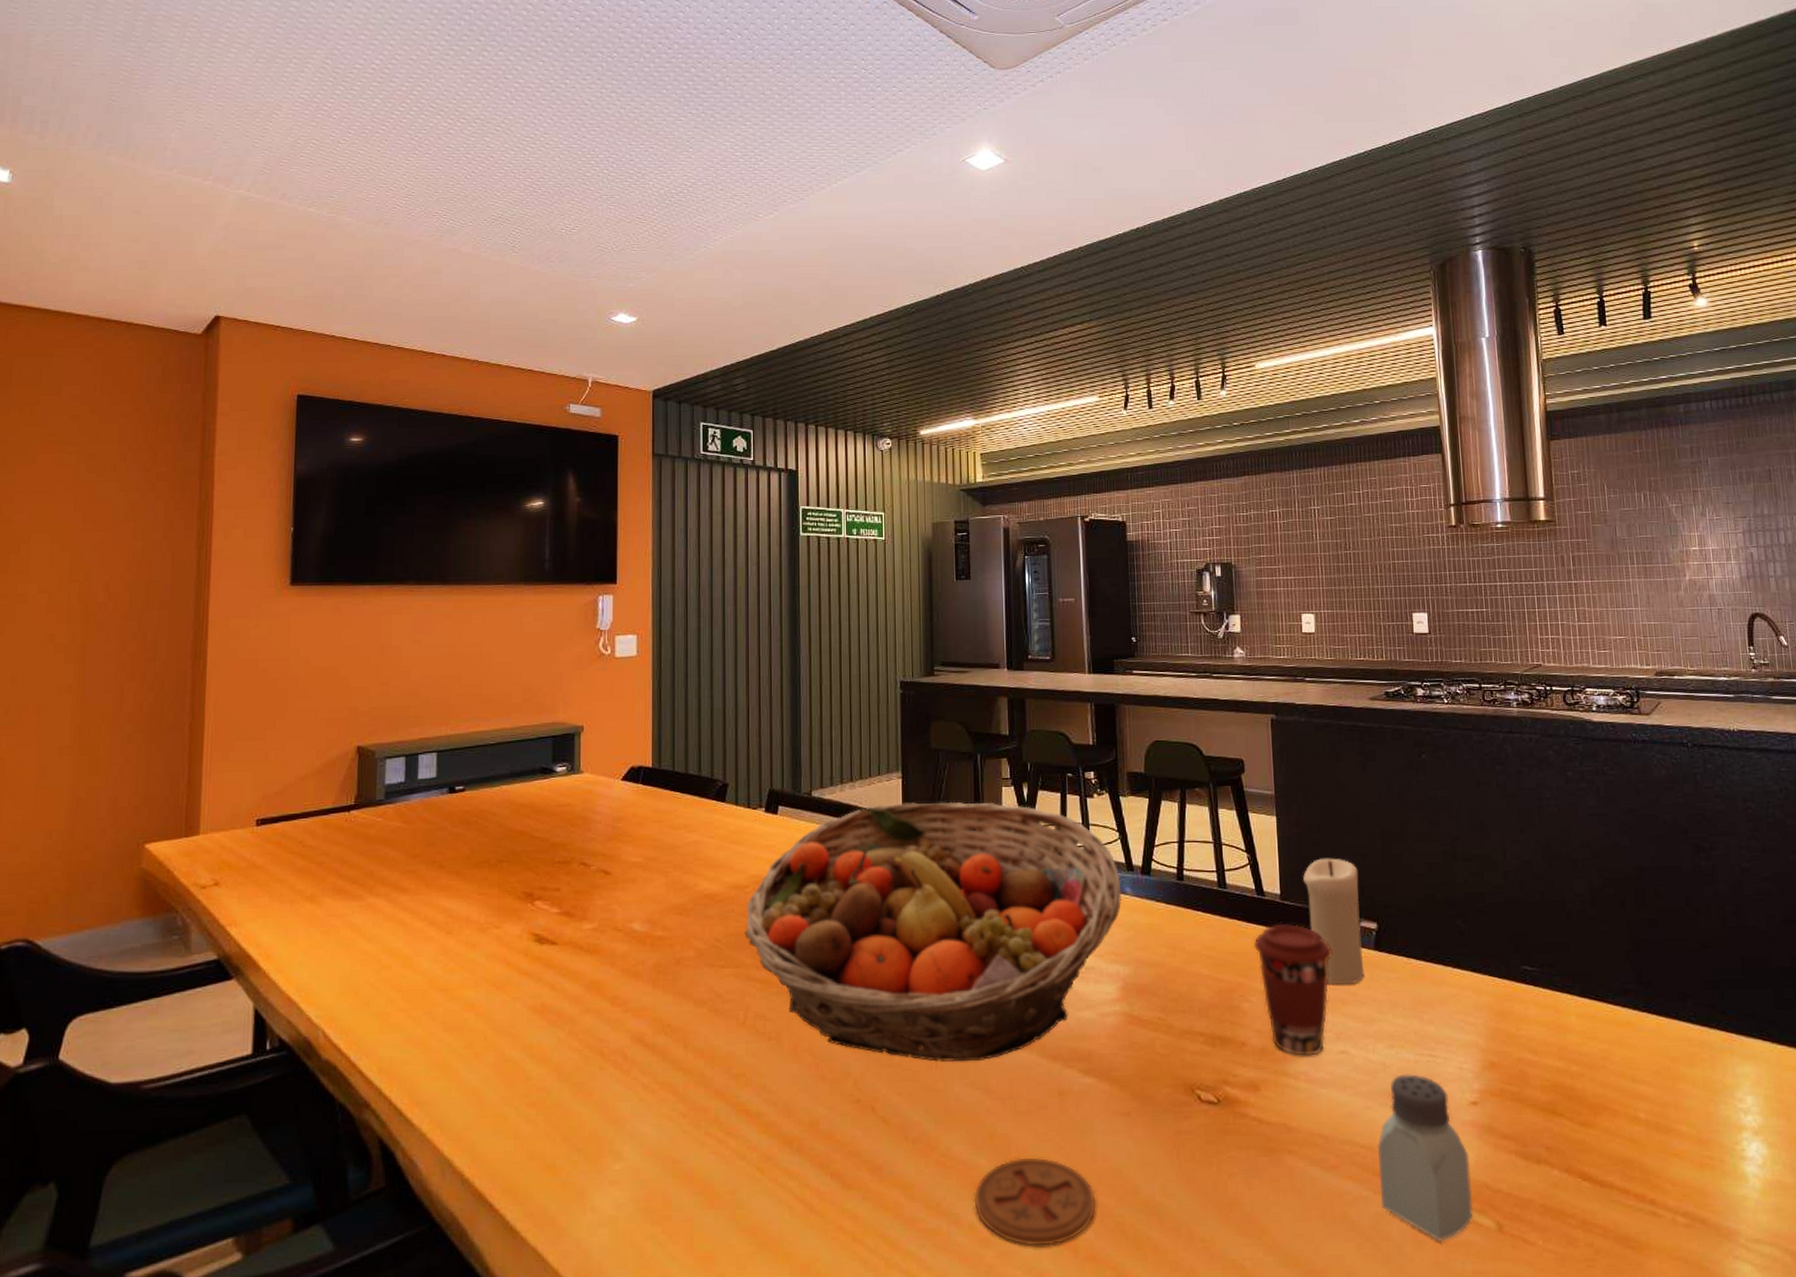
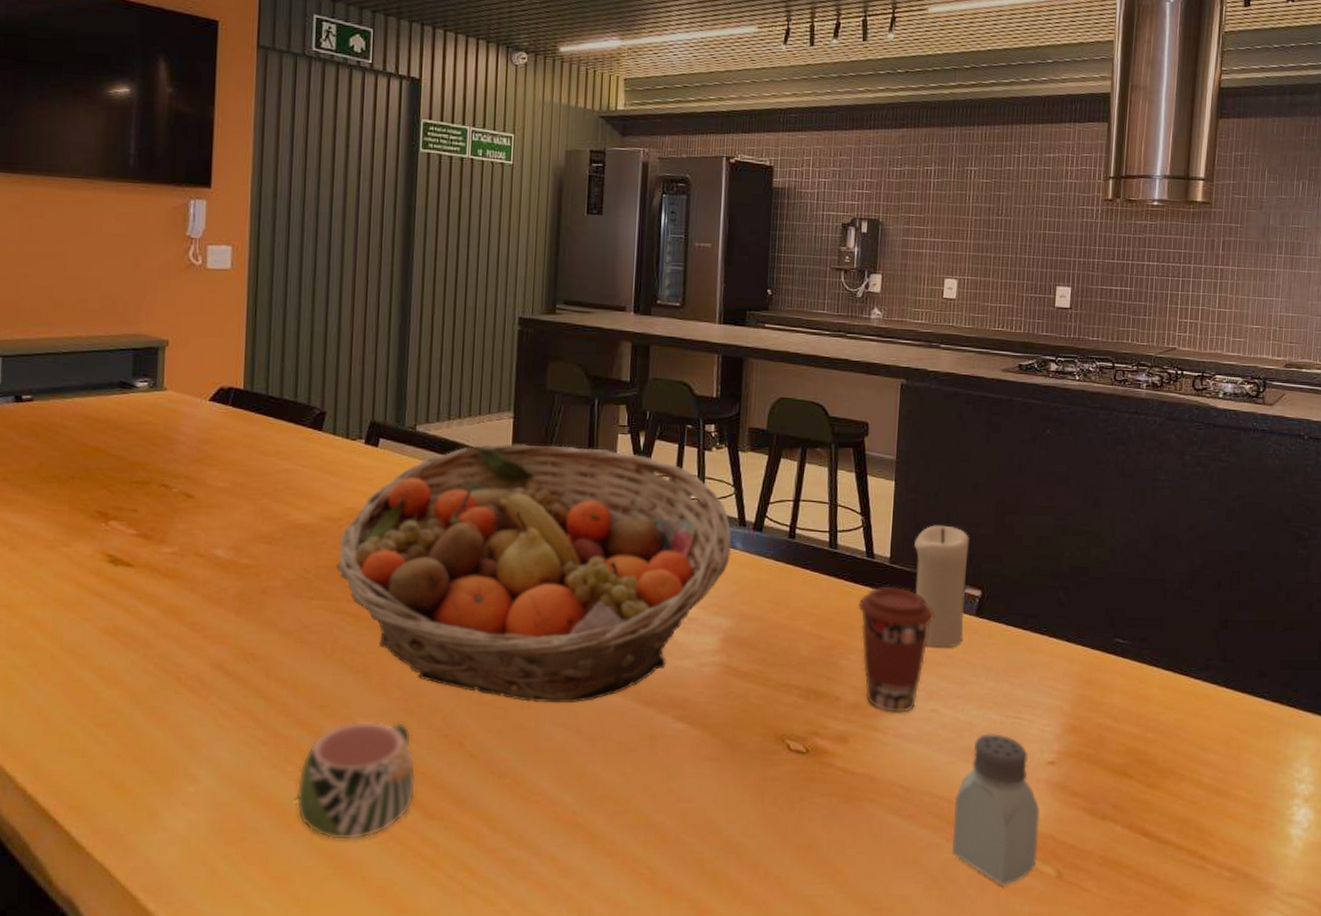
mug: none [717,1088,833,1216] -> present [296,721,417,841]
coaster: present [974,1157,1096,1247] -> none [556,796,678,878]

